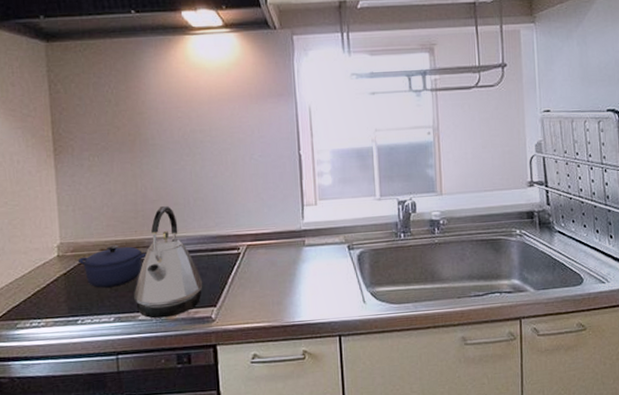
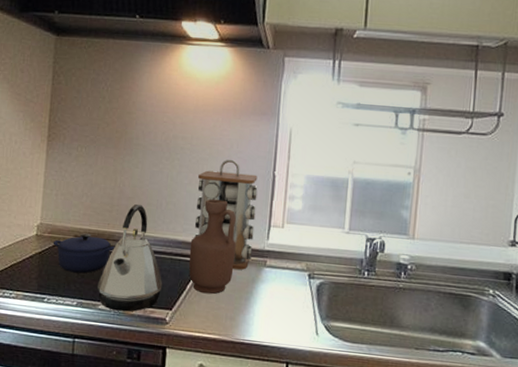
spice rack: none [223,145,290,254] -> present [194,159,258,270]
ceramic jug: none [225,187,273,284] -> present [189,198,237,295]

